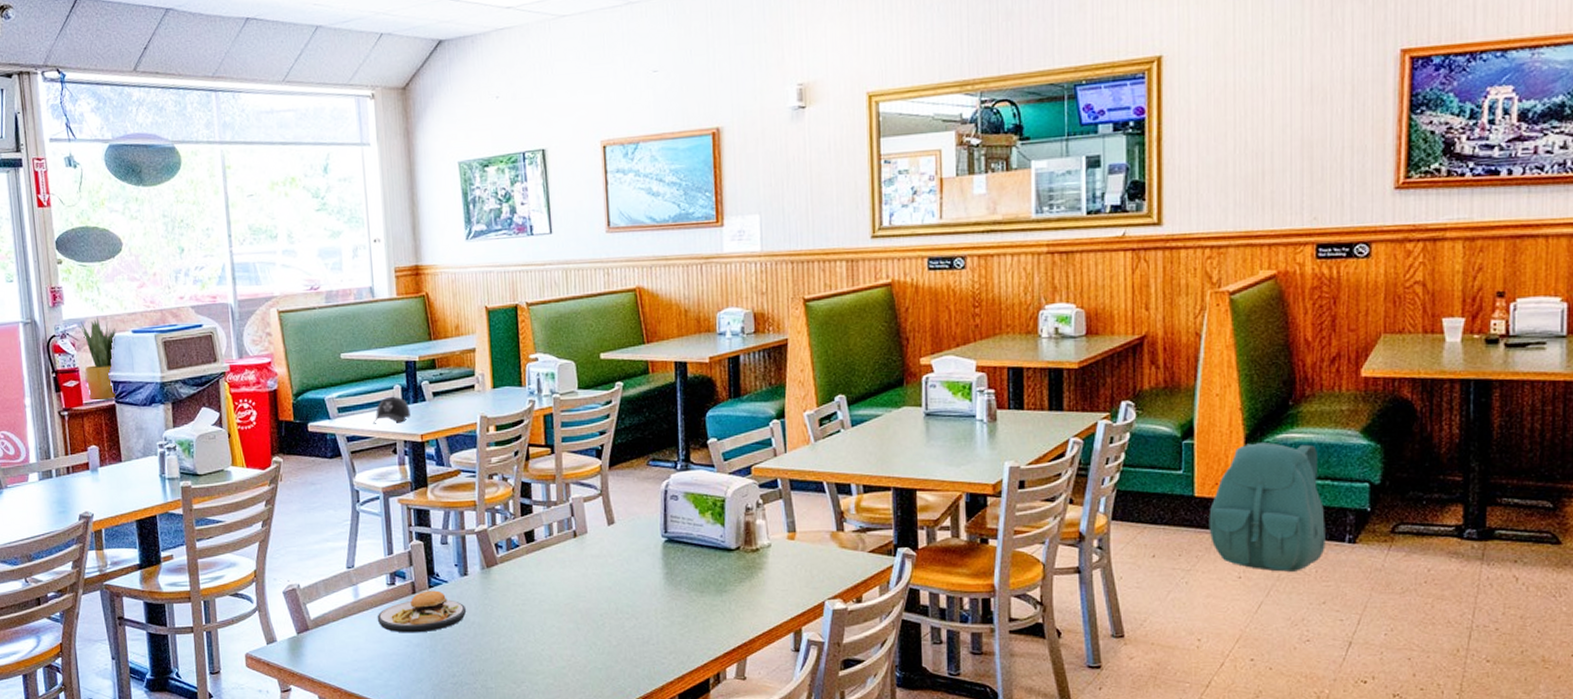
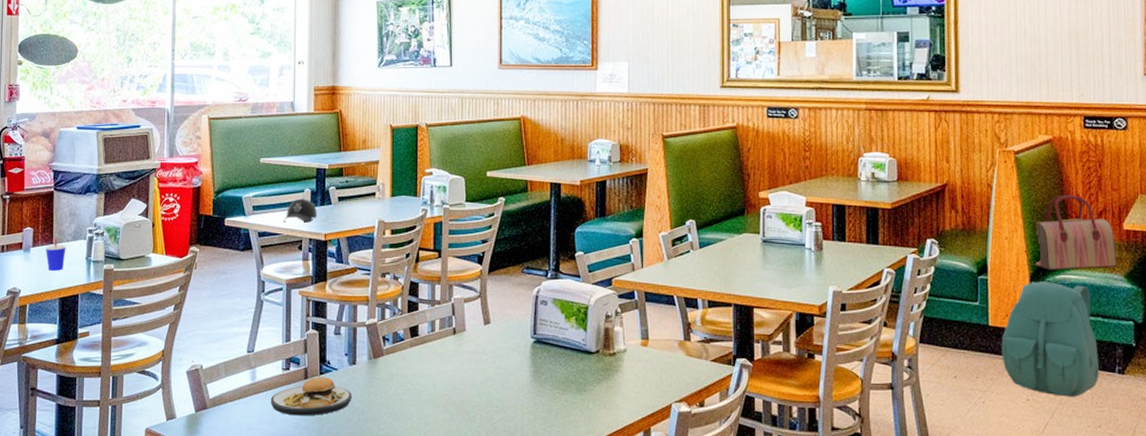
planter: present [79,316,118,400] -> none [30,112,64,186]
beverage cup: none [115,455,137,492] -> present [46,237,66,271]
handbag: none [1248,339,1352,429] -> present [1032,195,1118,270]

